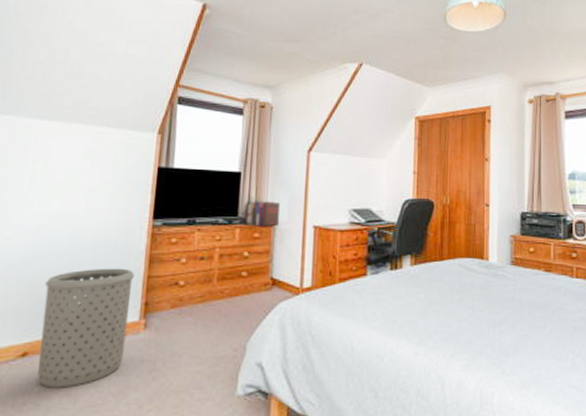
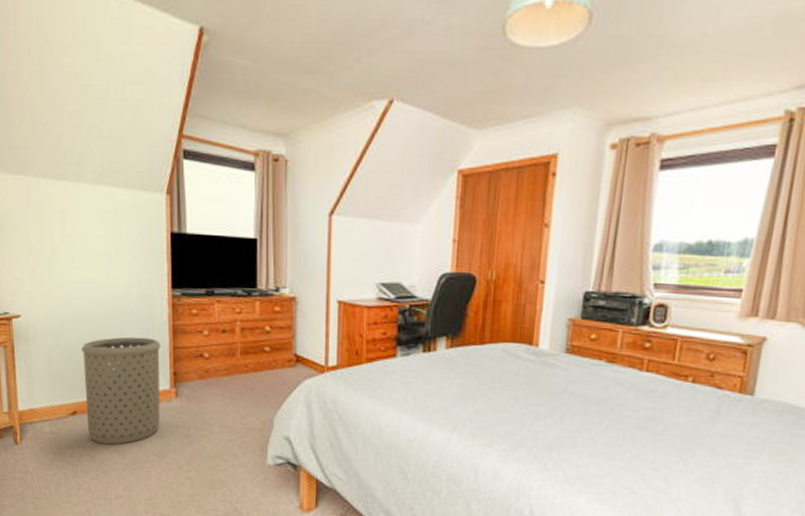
books: present [244,201,280,227] -> none [263,271,300,301]

